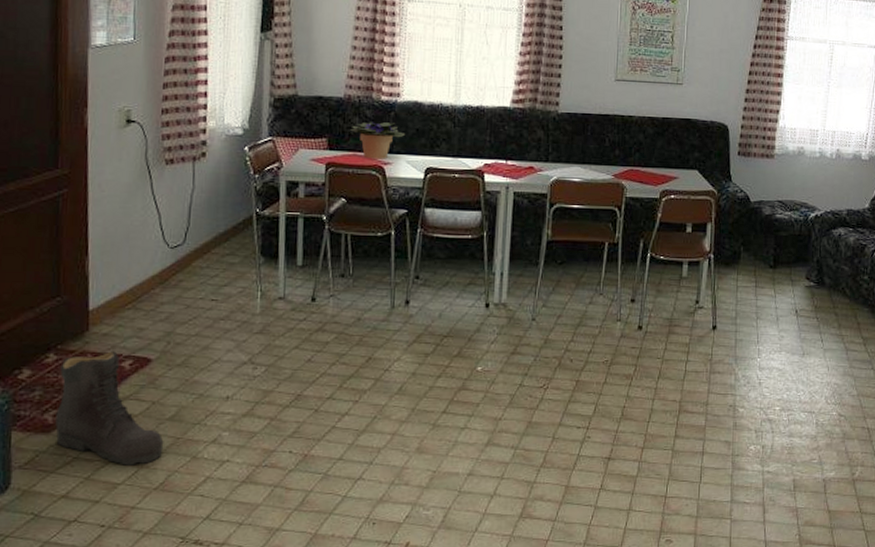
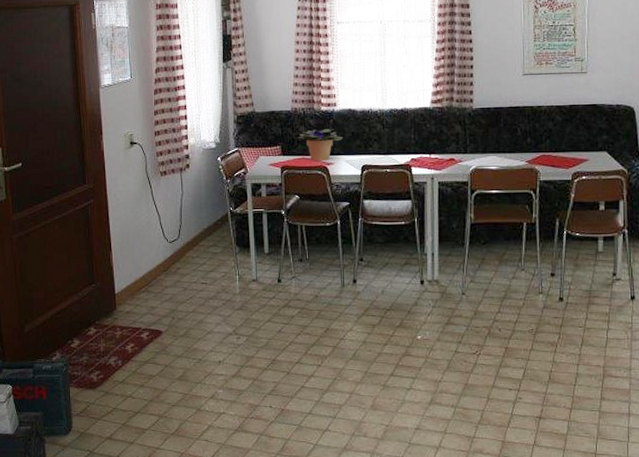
boot: present [55,351,164,466] -> none [99,325,176,415]

